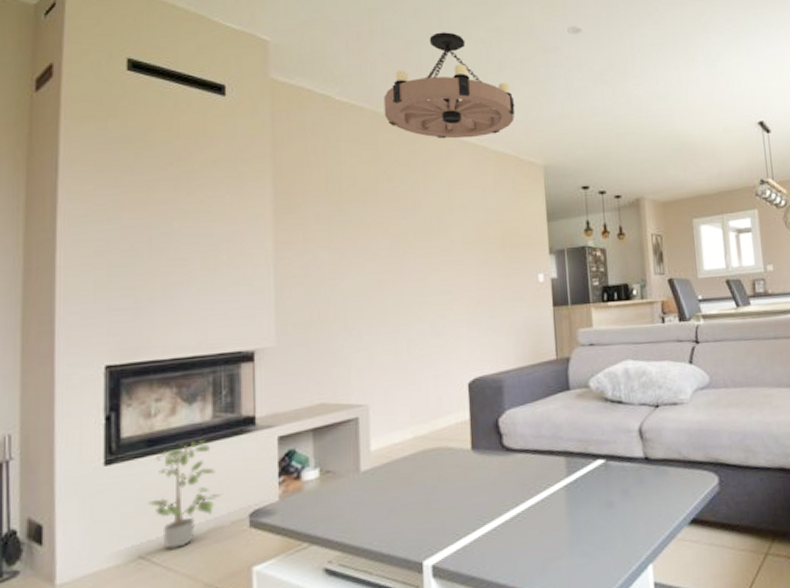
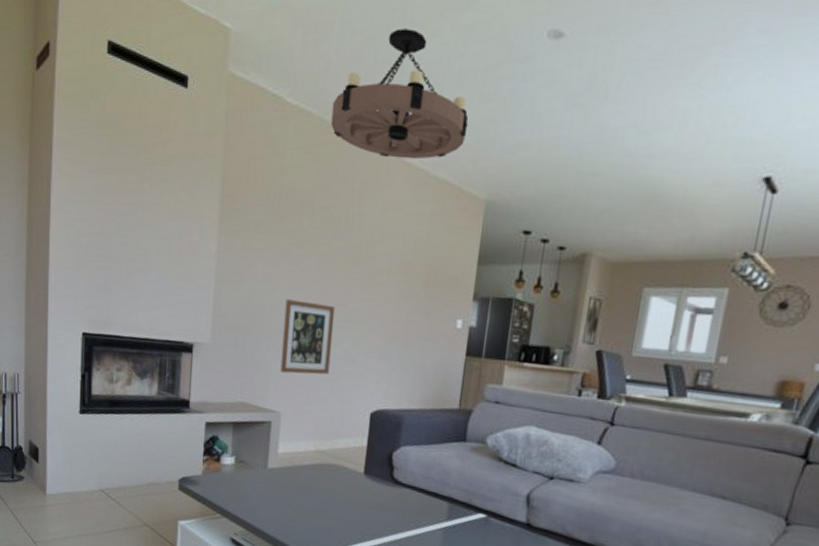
potted plant: present [148,439,222,550] -> none [108,409,160,492]
wall art: none [359,282,418,361] -> present [280,299,336,375]

